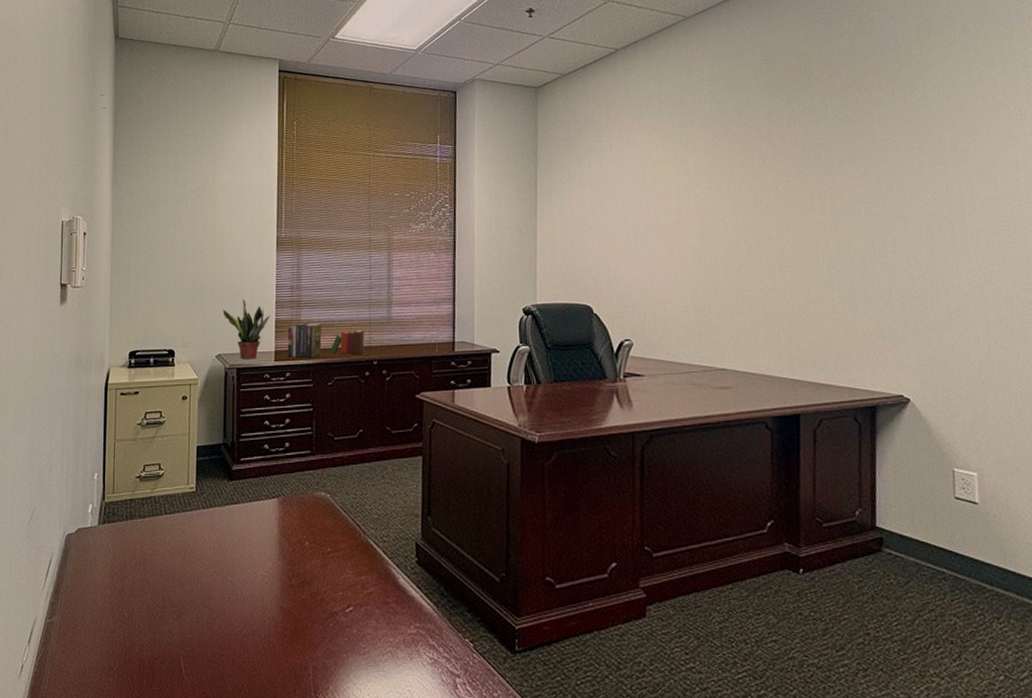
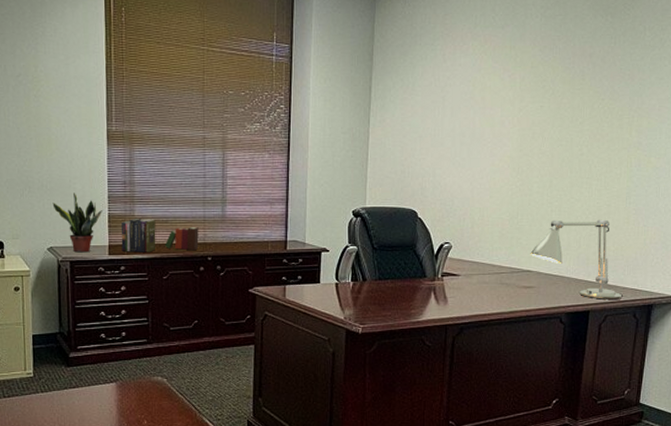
desk lamp: none [722,309,840,401] -> present [530,219,624,299]

